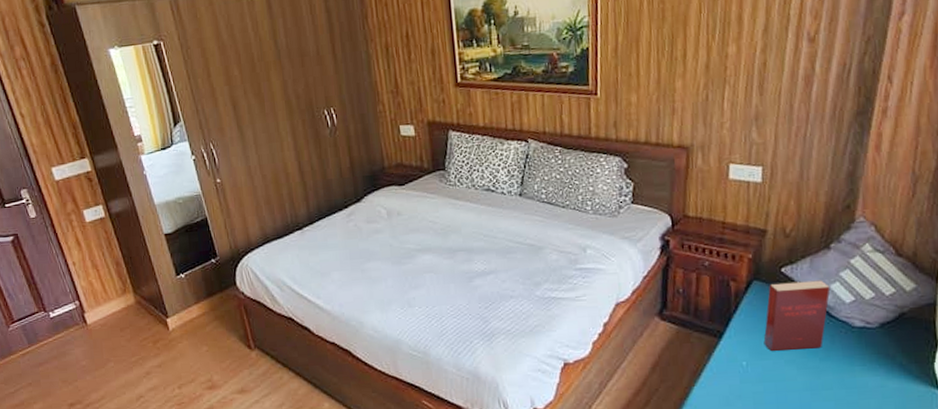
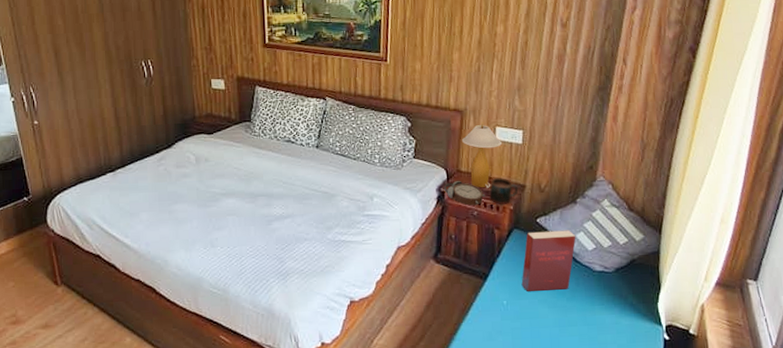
alarm clock: none [668,227,719,256] -> present [444,181,486,206]
table lamp: none [688,158,737,235] -> present [461,121,502,188]
mug: none [723,222,758,253] -> present [489,178,519,204]

